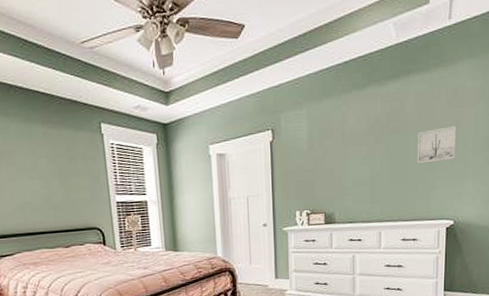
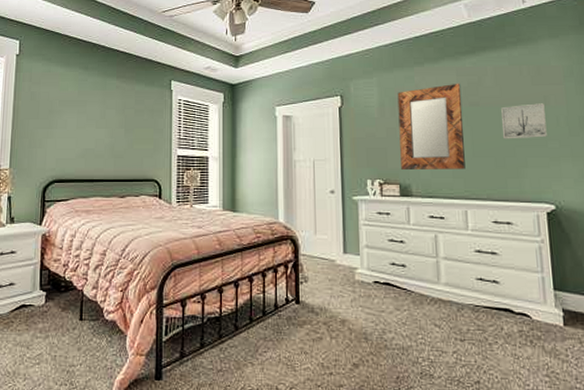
home mirror: none [325,110,384,199] -> present [397,83,466,169]

